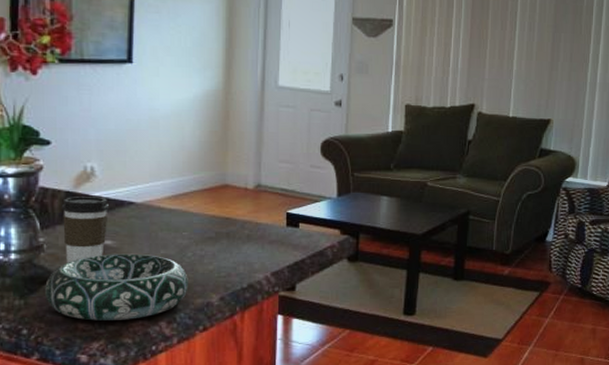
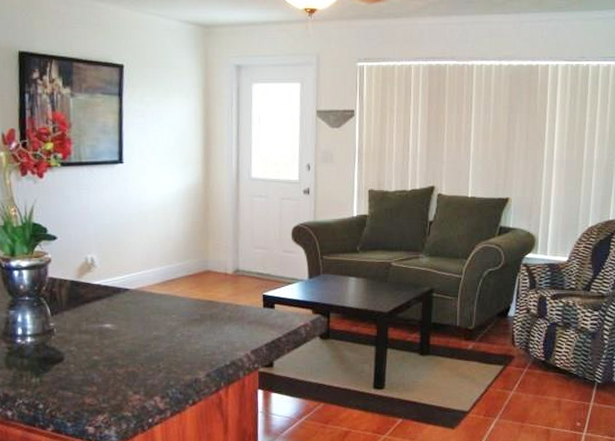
decorative bowl: present [45,253,188,321] -> none [56,335,178,396]
coffee cup: present [61,197,110,263] -> none [67,285,109,345]

